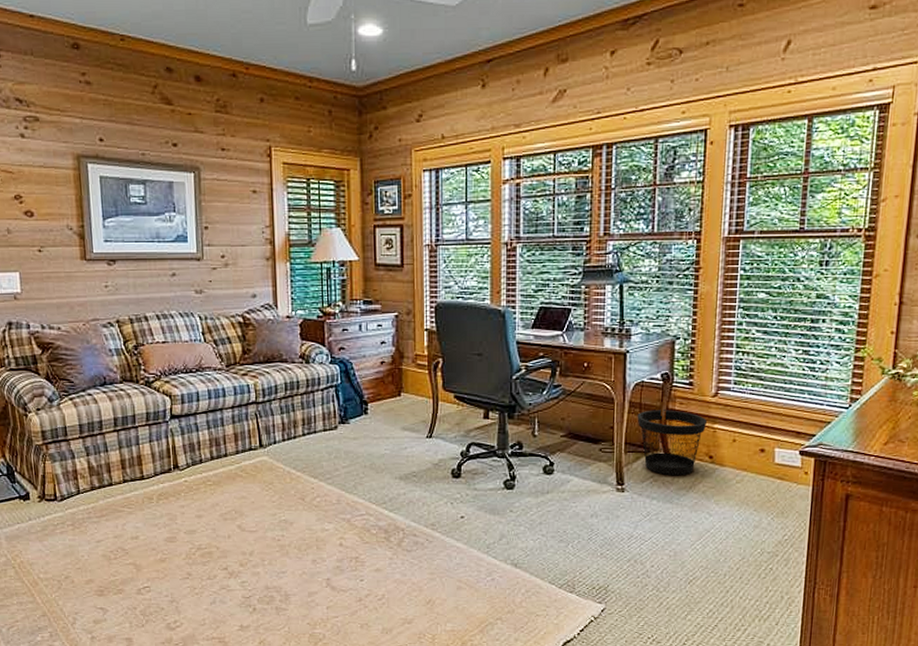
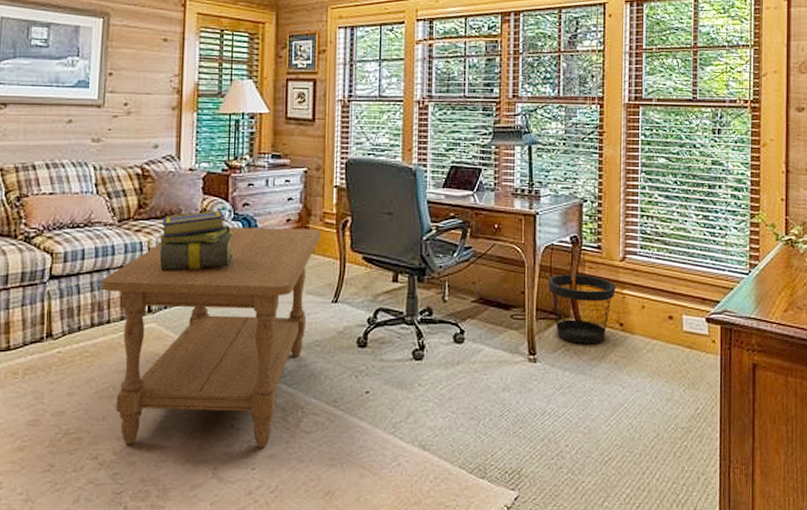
coffee table: none [217,369,414,563] -> present [102,227,322,448]
stack of books: none [262,354,334,411] -> present [157,210,235,271]

